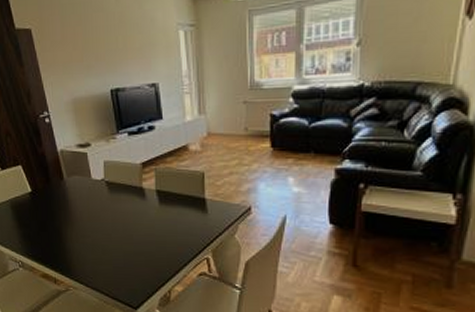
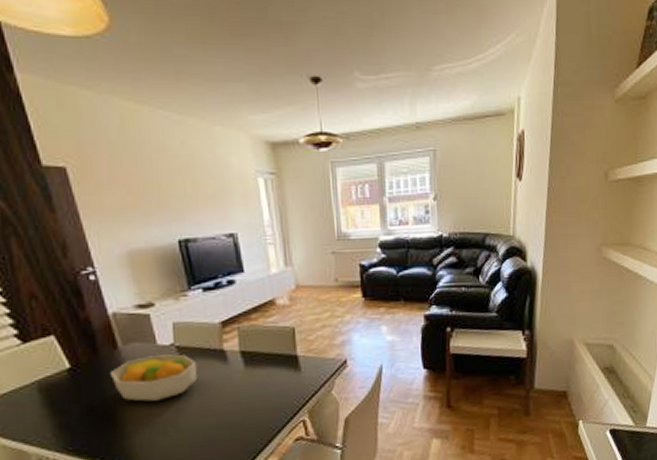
fruit bowl: none [58,188,122,225] -> present [110,354,198,402]

